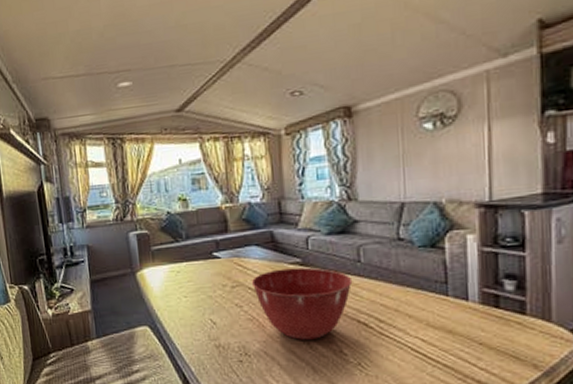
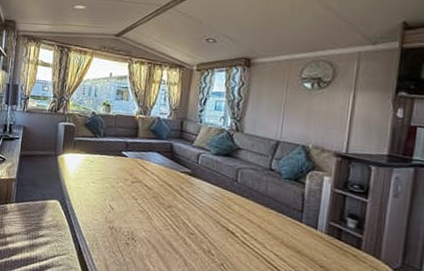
mixing bowl: present [251,267,353,340] -> none [148,174,229,238]

